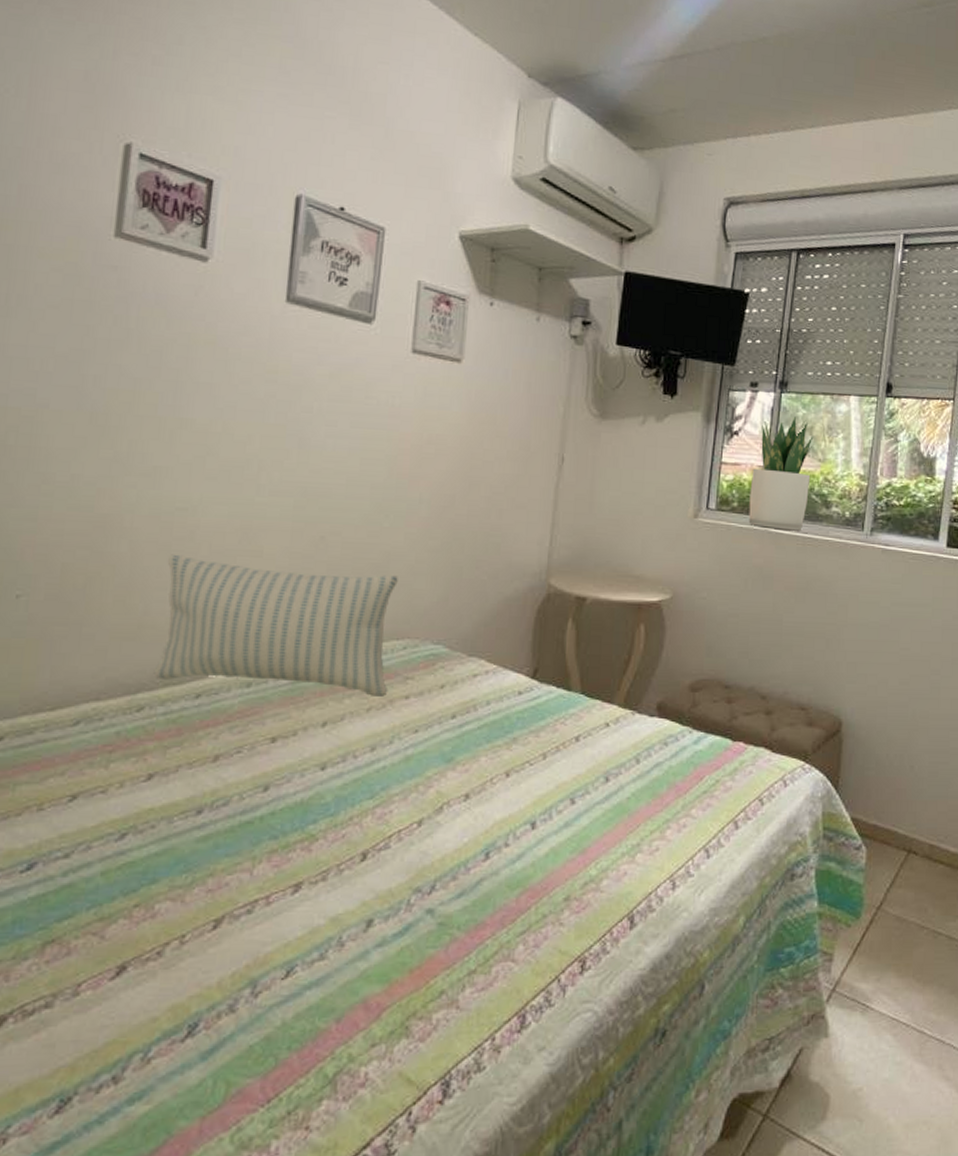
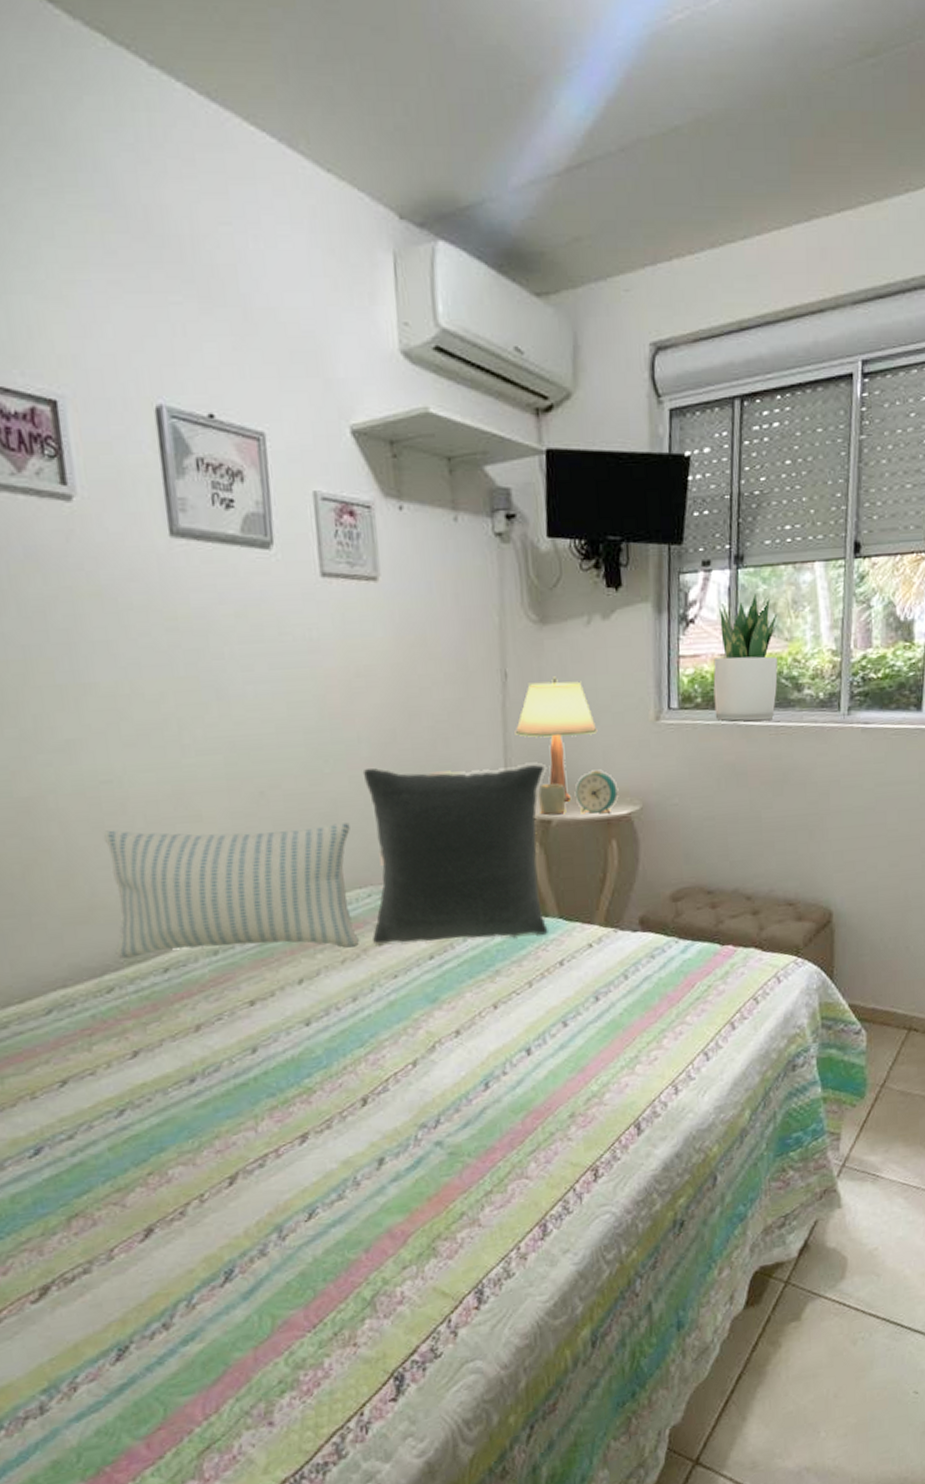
pillow: none [401,528,586,708] -> present [362,764,548,945]
table lamp: none [565,468,638,582] -> present [516,678,596,802]
mug: none [577,562,603,593] -> present [538,783,566,815]
alarm clock: none [612,556,651,599] -> present [576,769,618,814]

